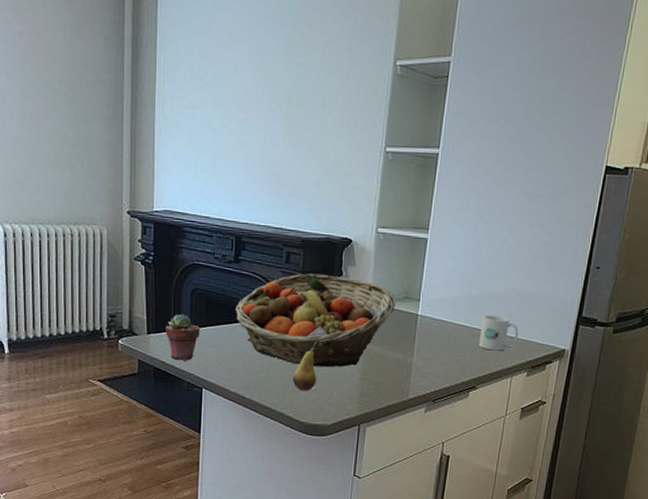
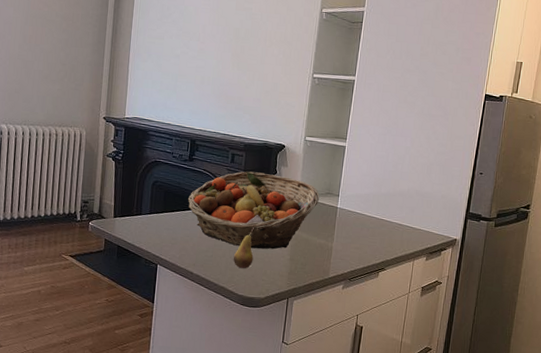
potted succulent: present [165,314,200,361] -> none [129,202,158,241]
mug: present [478,315,519,351] -> none [386,209,419,239]

